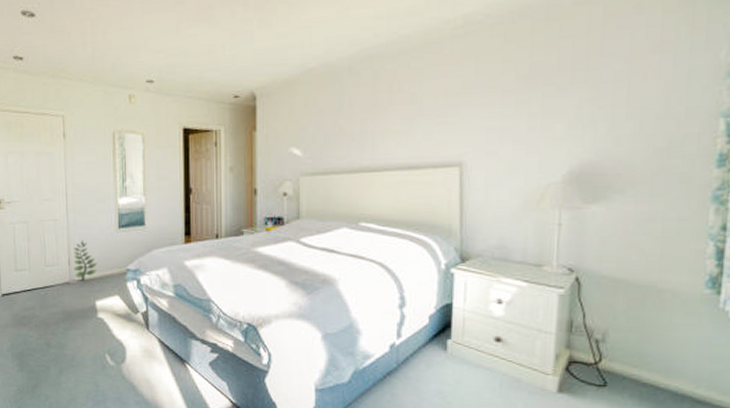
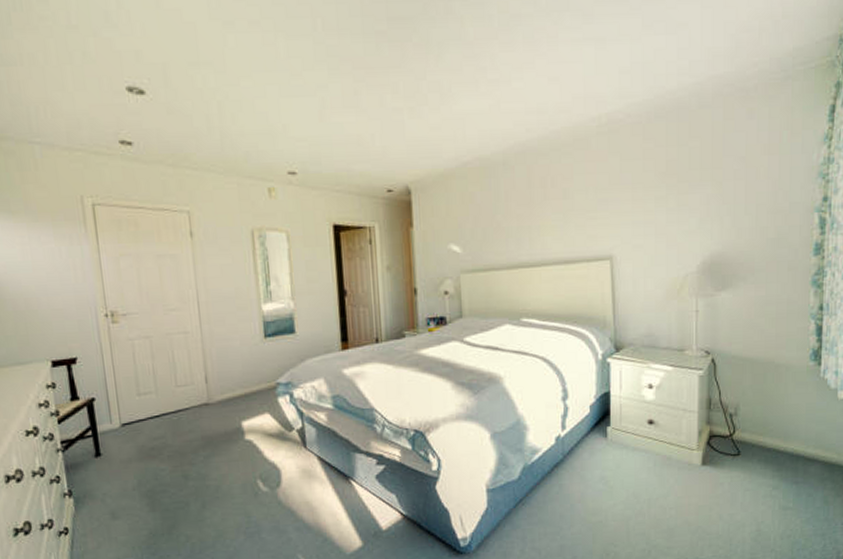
decorative plant: present [74,240,98,281] -> none [211,354,242,400]

